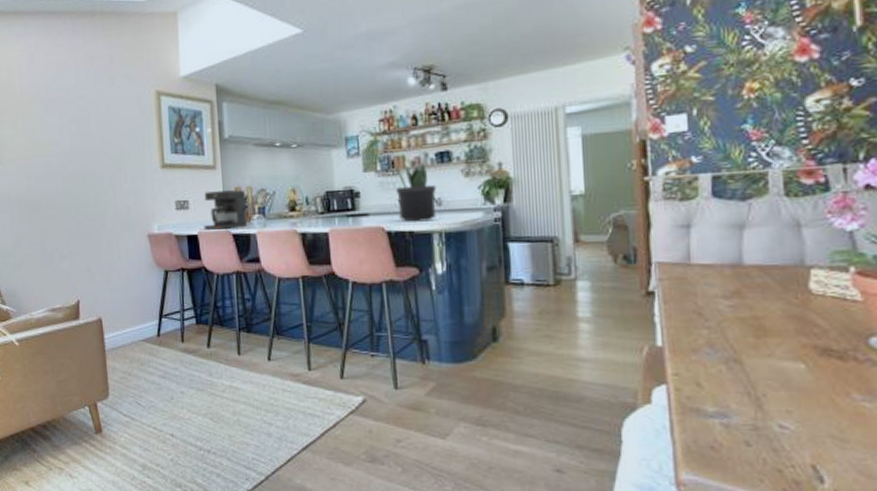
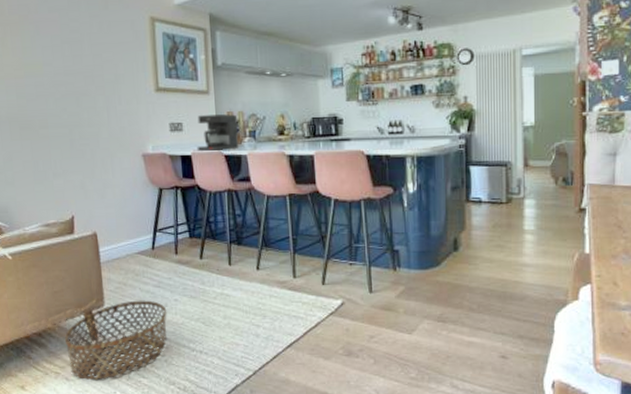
basket: none [68,392,173,479] -> present [64,300,167,381]
planter: present [393,161,437,222] -> none [373,92,411,147]

